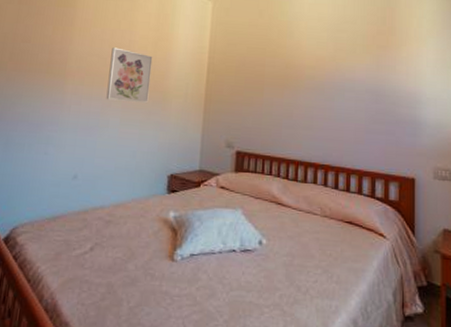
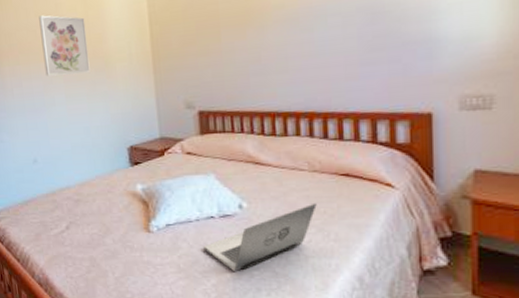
laptop: none [221,245,324,307] -> present [203,202,317,271]

